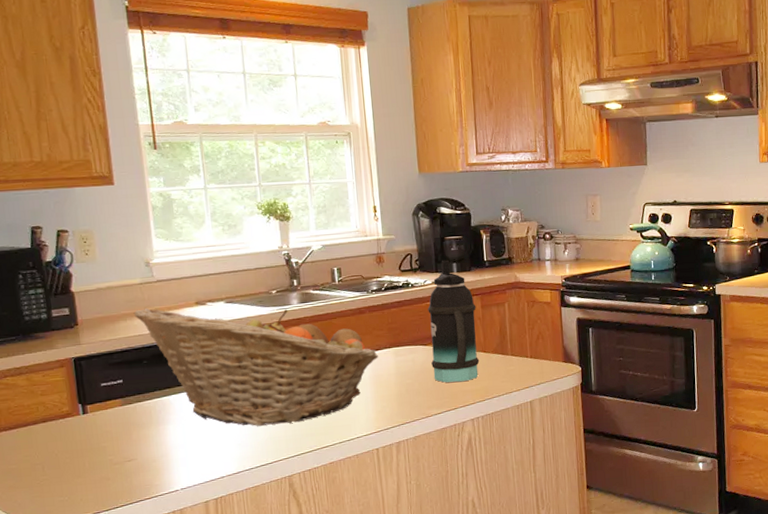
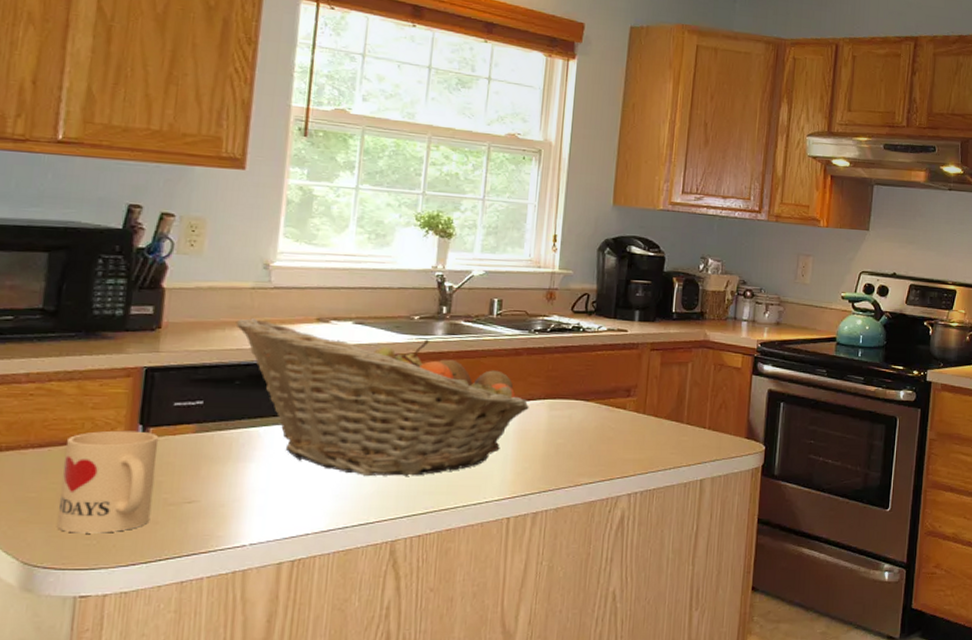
mug: none [29,409,103,493] -> present [57,430,159,533]
bottle: present [428,260,480,383] -> none [591,305,655,449]

